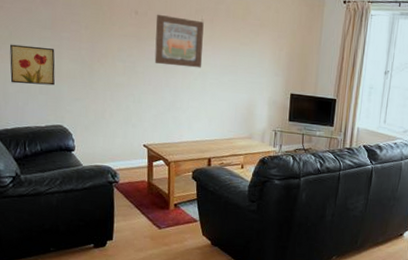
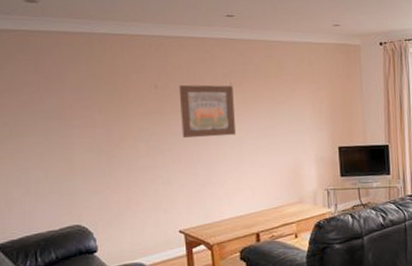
wall art: present [10,44,55,86] -> none [11,139,67,186]

